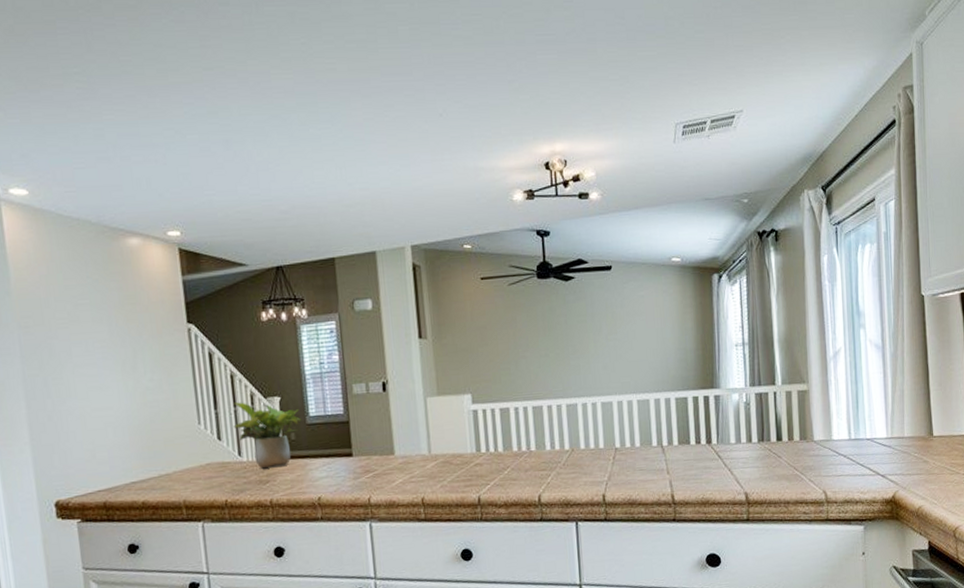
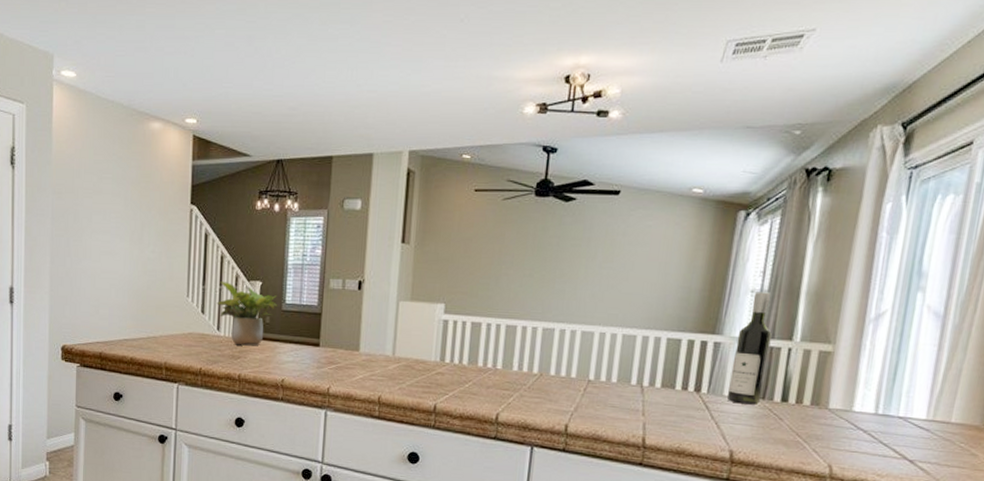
bottle: none [732,344,760,449] -> present [726,292,772,405]

